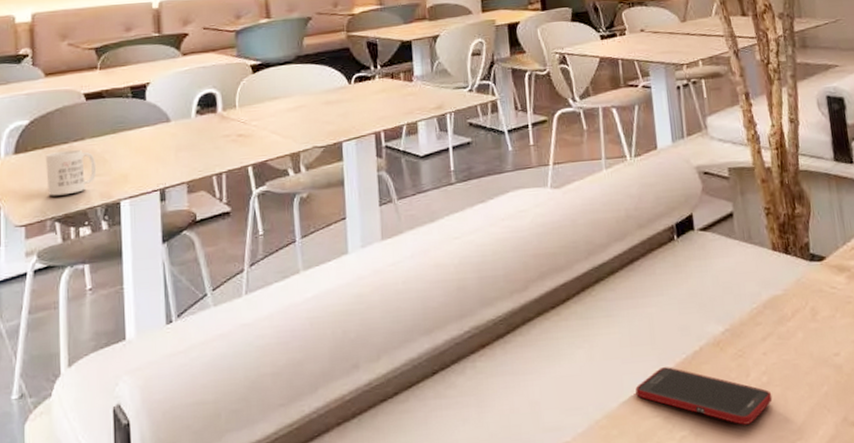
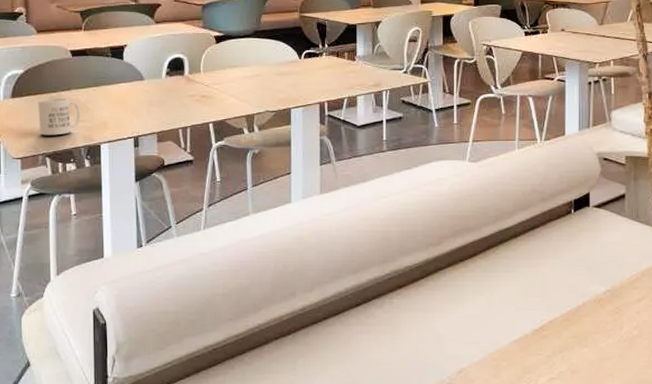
cell phone: present [635,367,773,425] -> none [525,316,640,367]

